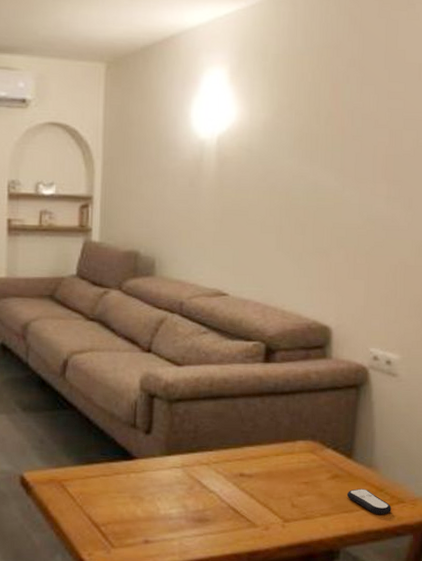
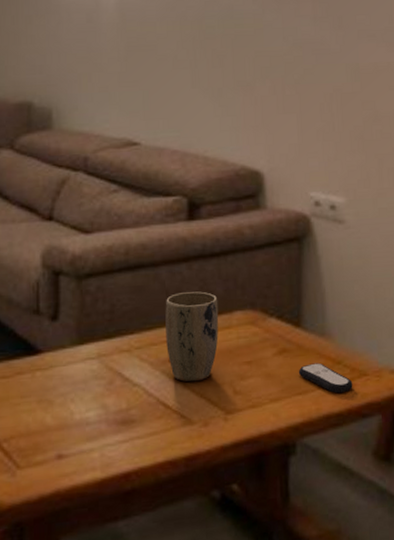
plant pot: none [239,421,285,494] -> present [165,291,219,382]

